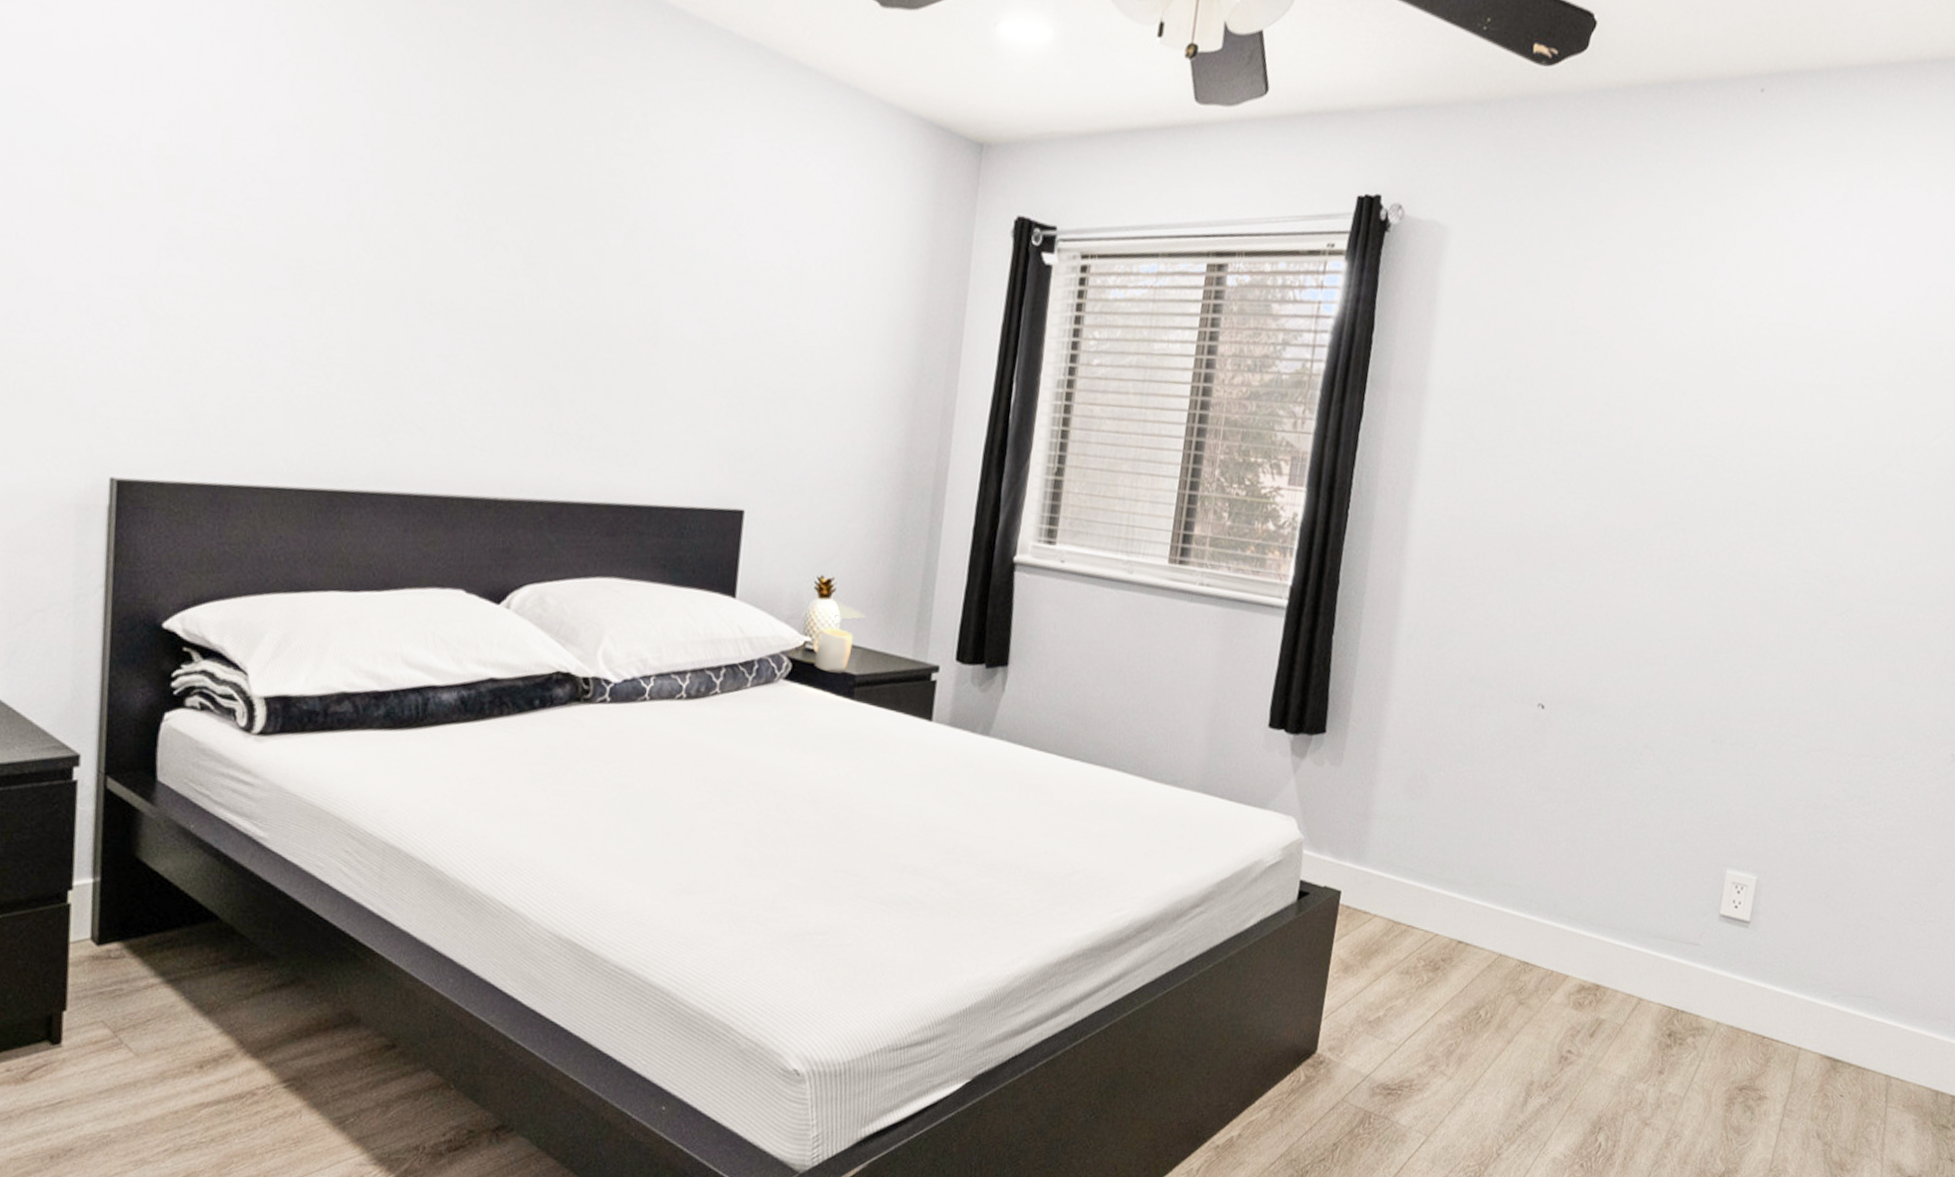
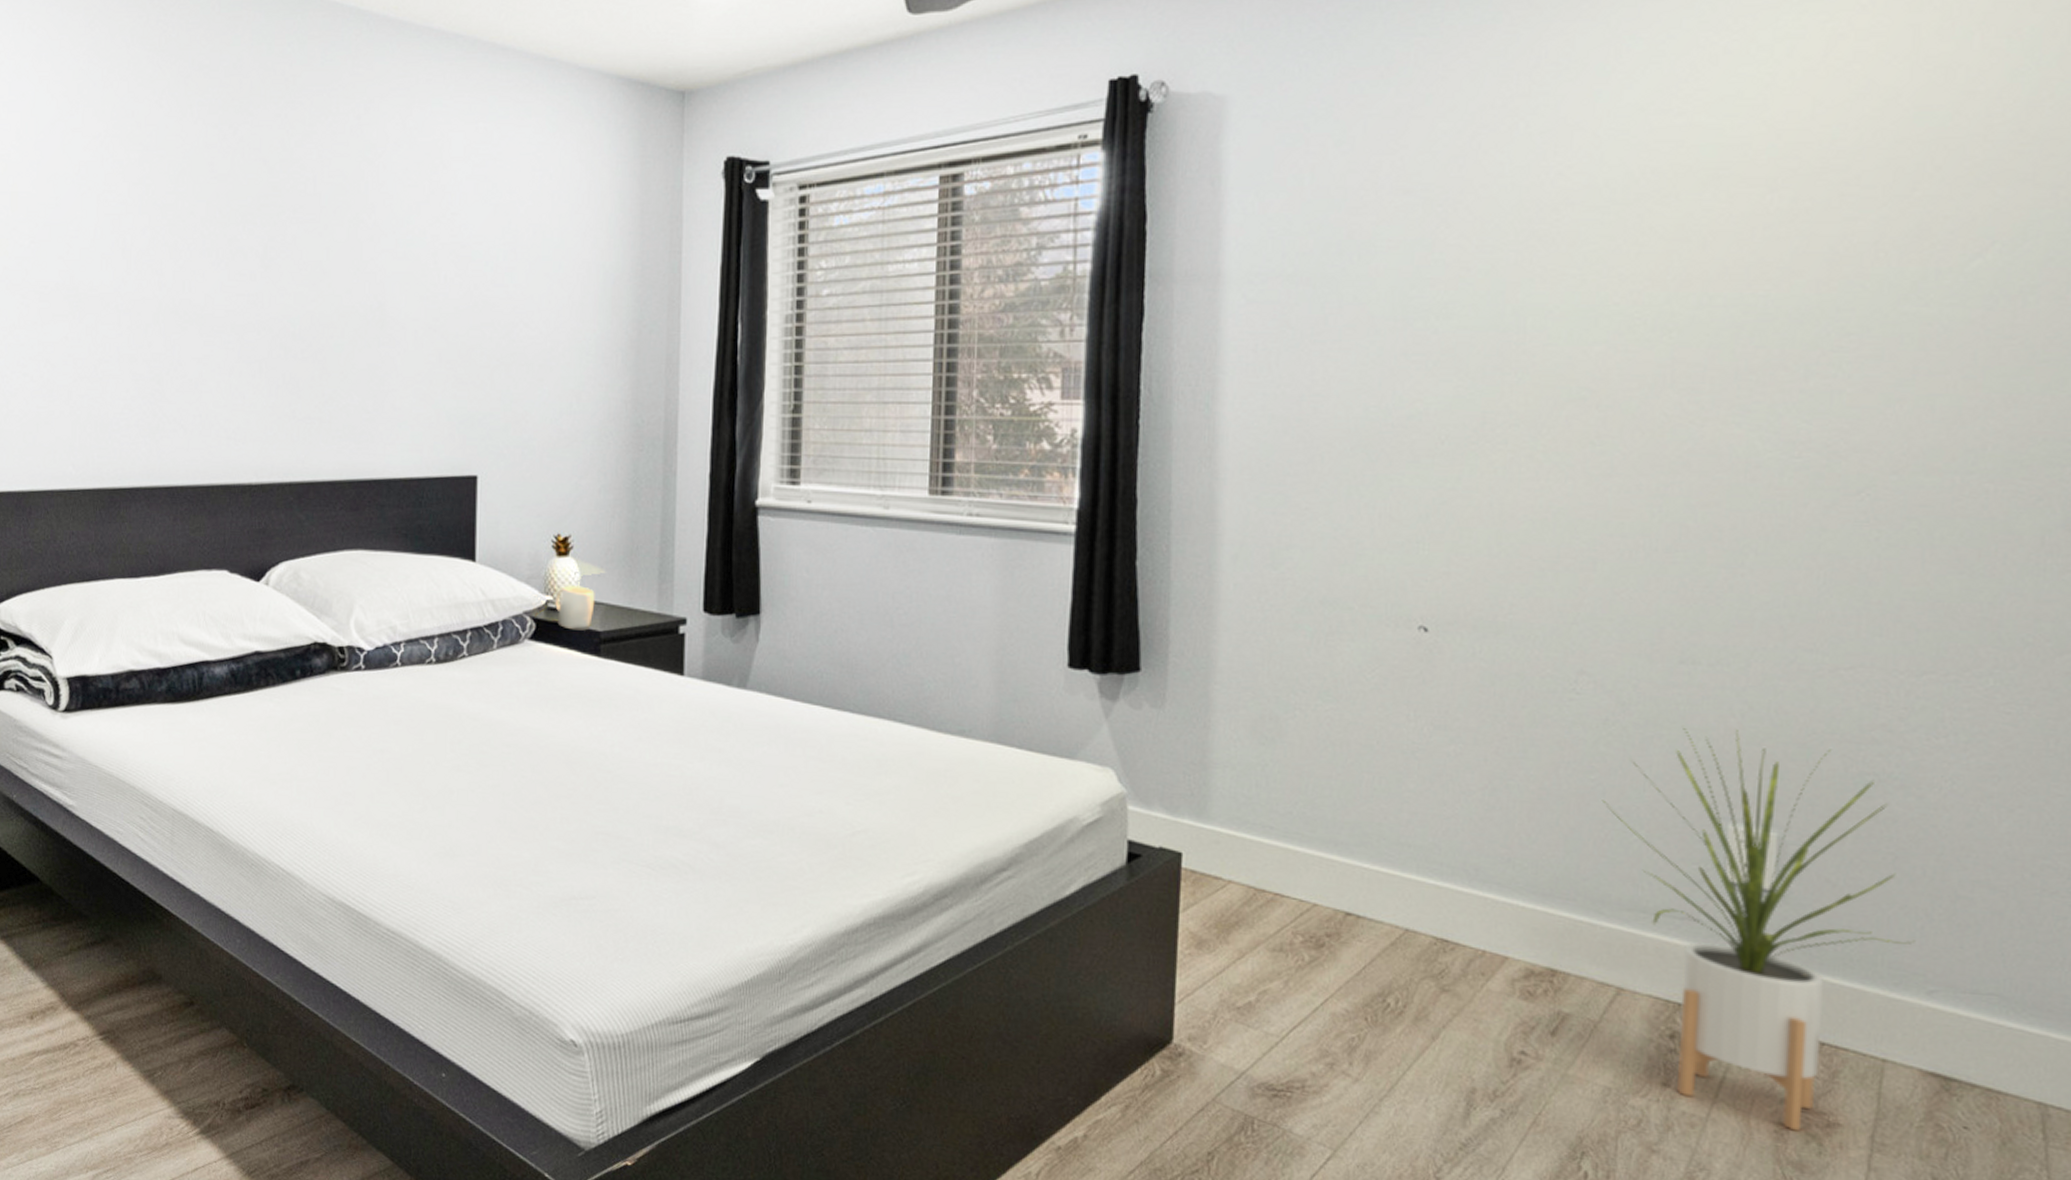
house plant: none [1646,794,1830,1104] -> present [1601,728,1915,1132]

